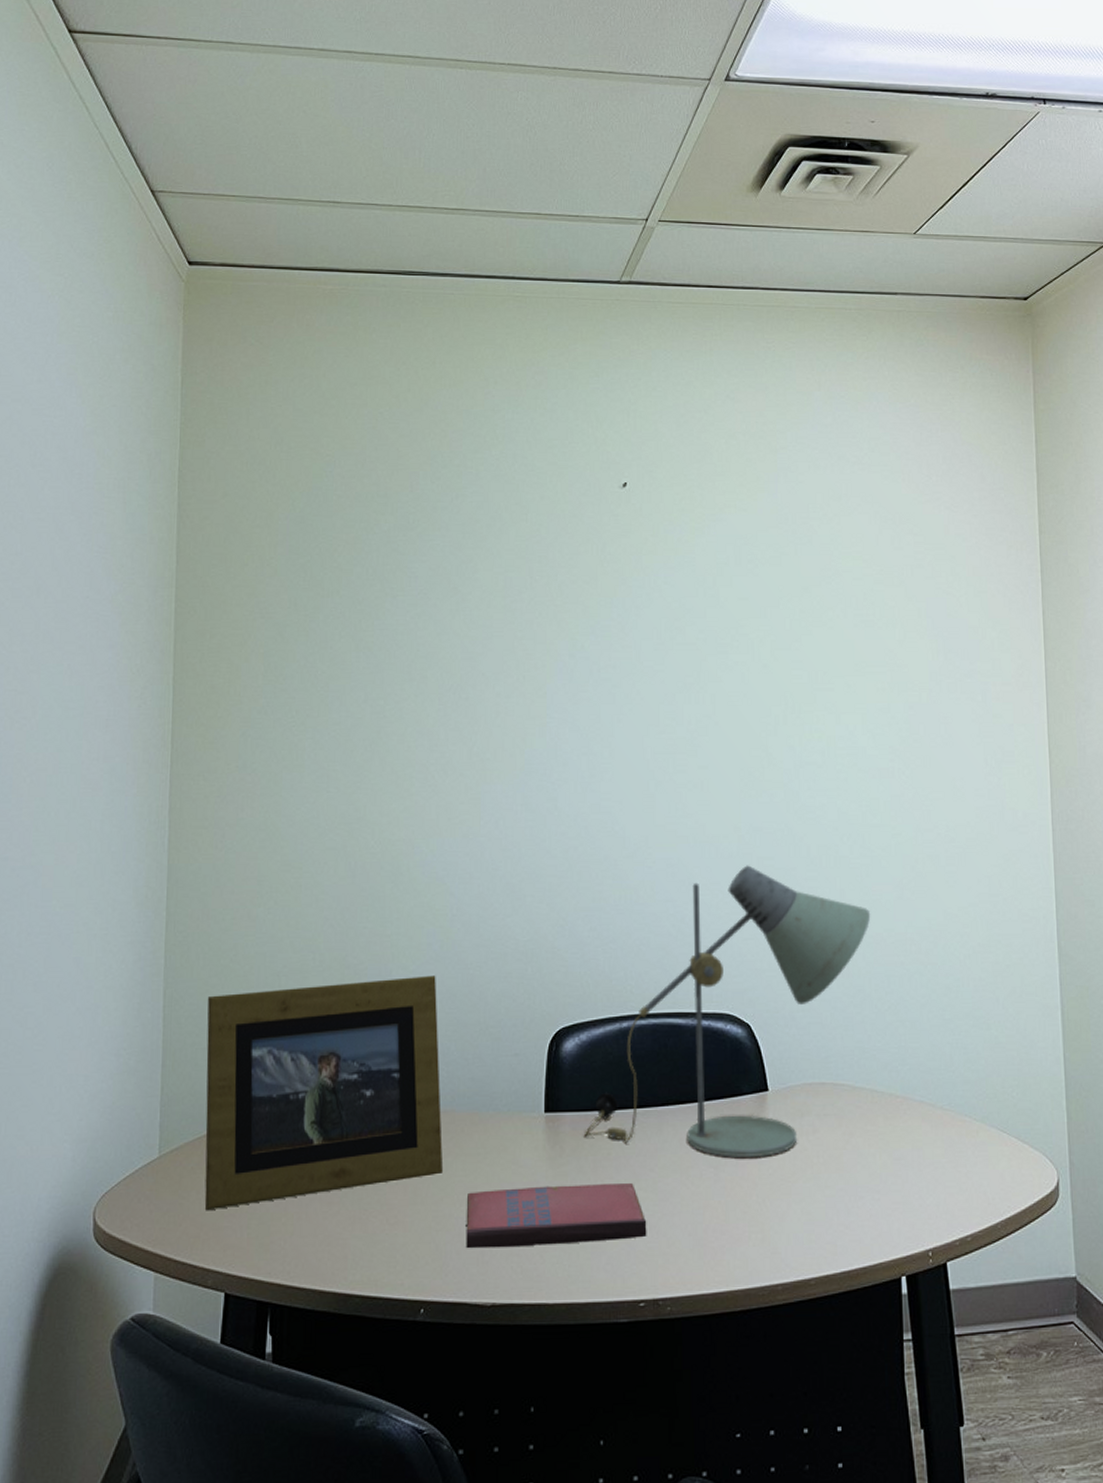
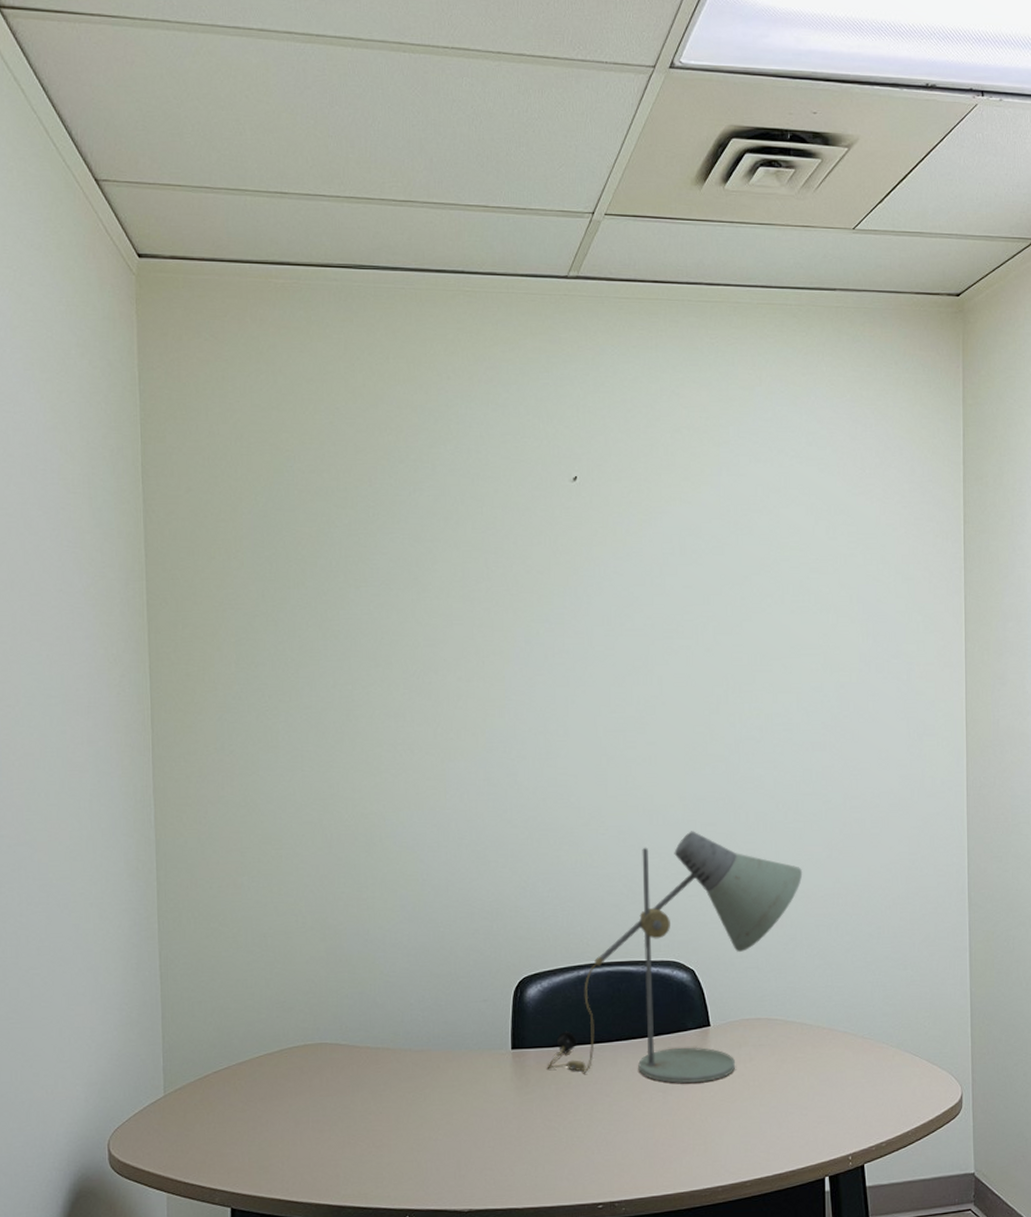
picture frame: present [204,975,444,1211] -> none [201,933,422,1140]
paperback book: present [466,1183,647,1249] -> none [443,1107,604,1165]

